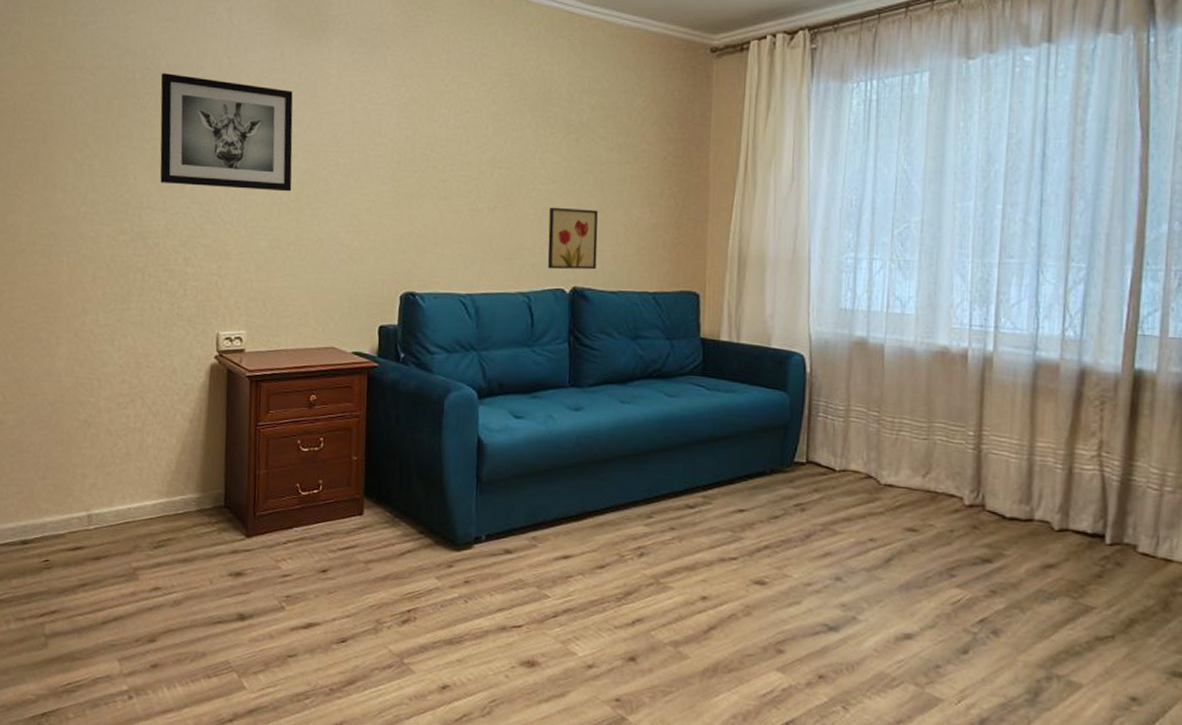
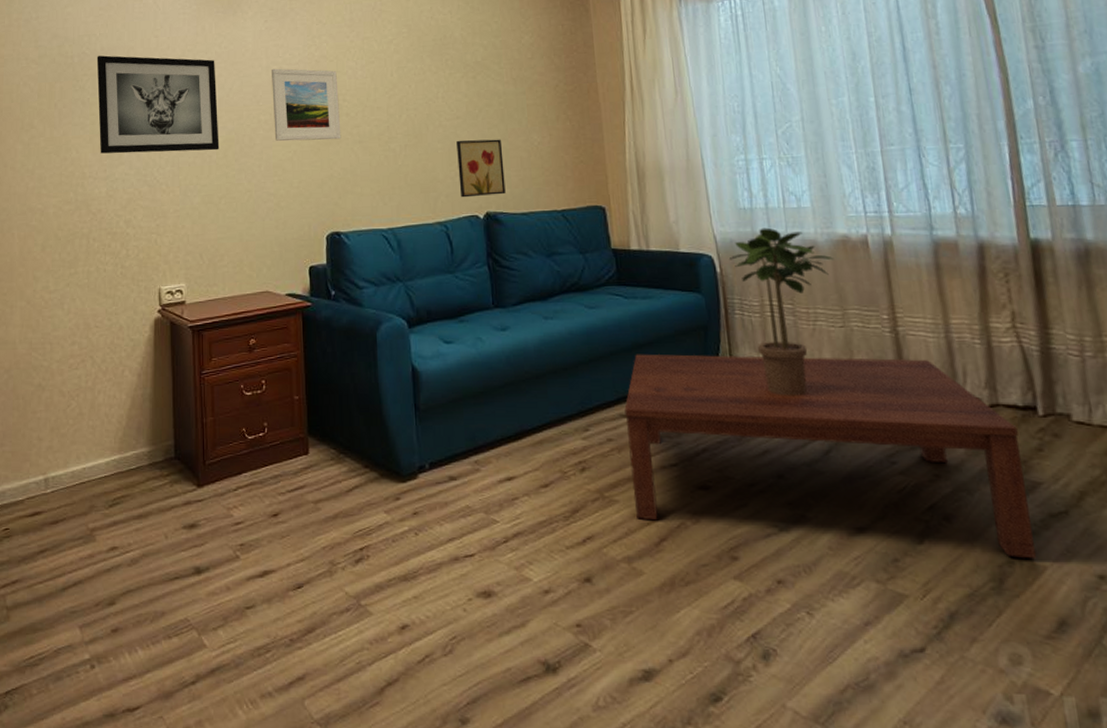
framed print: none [353,107,427,193] -> present [272,68,341,141]
coffee table: none [688,447,1082,677] -> present [624,354,1036,559]
potted plant: none [822,331,930,503] -> present [730,227,834,396]

